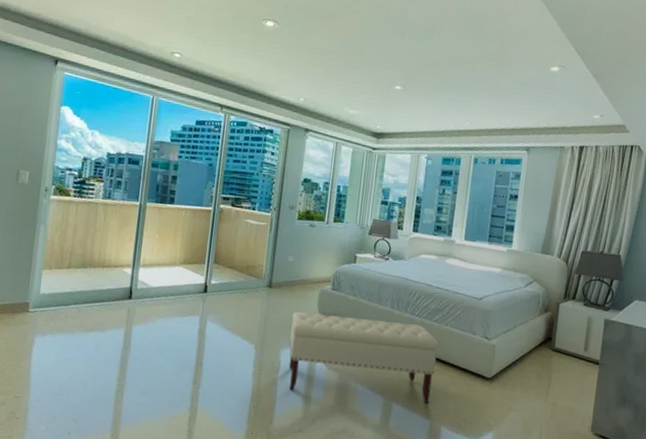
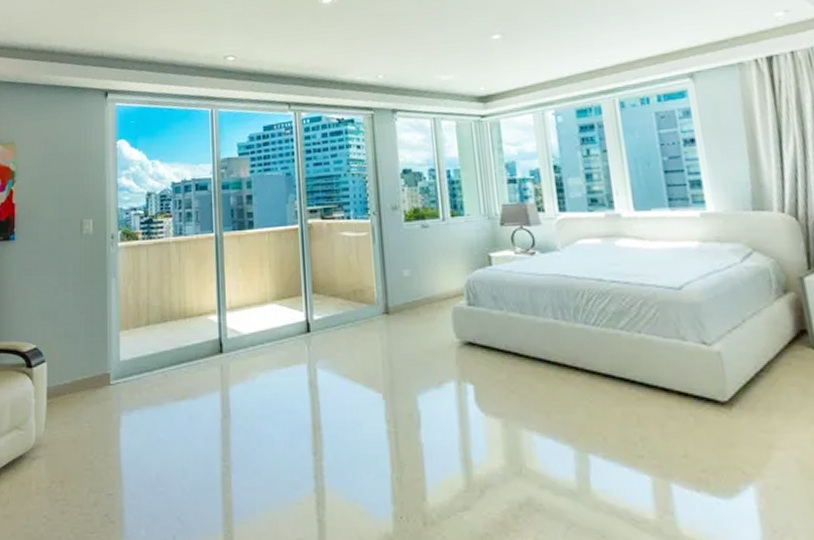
bench: present [288,312,439,404] -> none [422,337,643,451]

